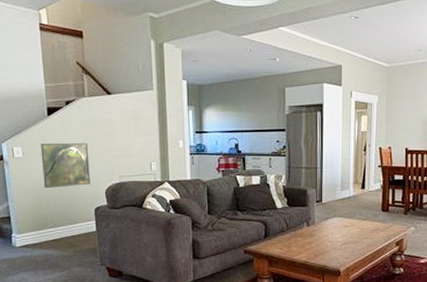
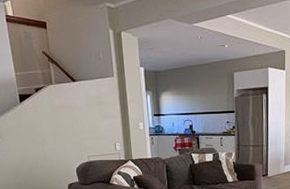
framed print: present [40,143,90,189] -> none [15,127,62,168]

